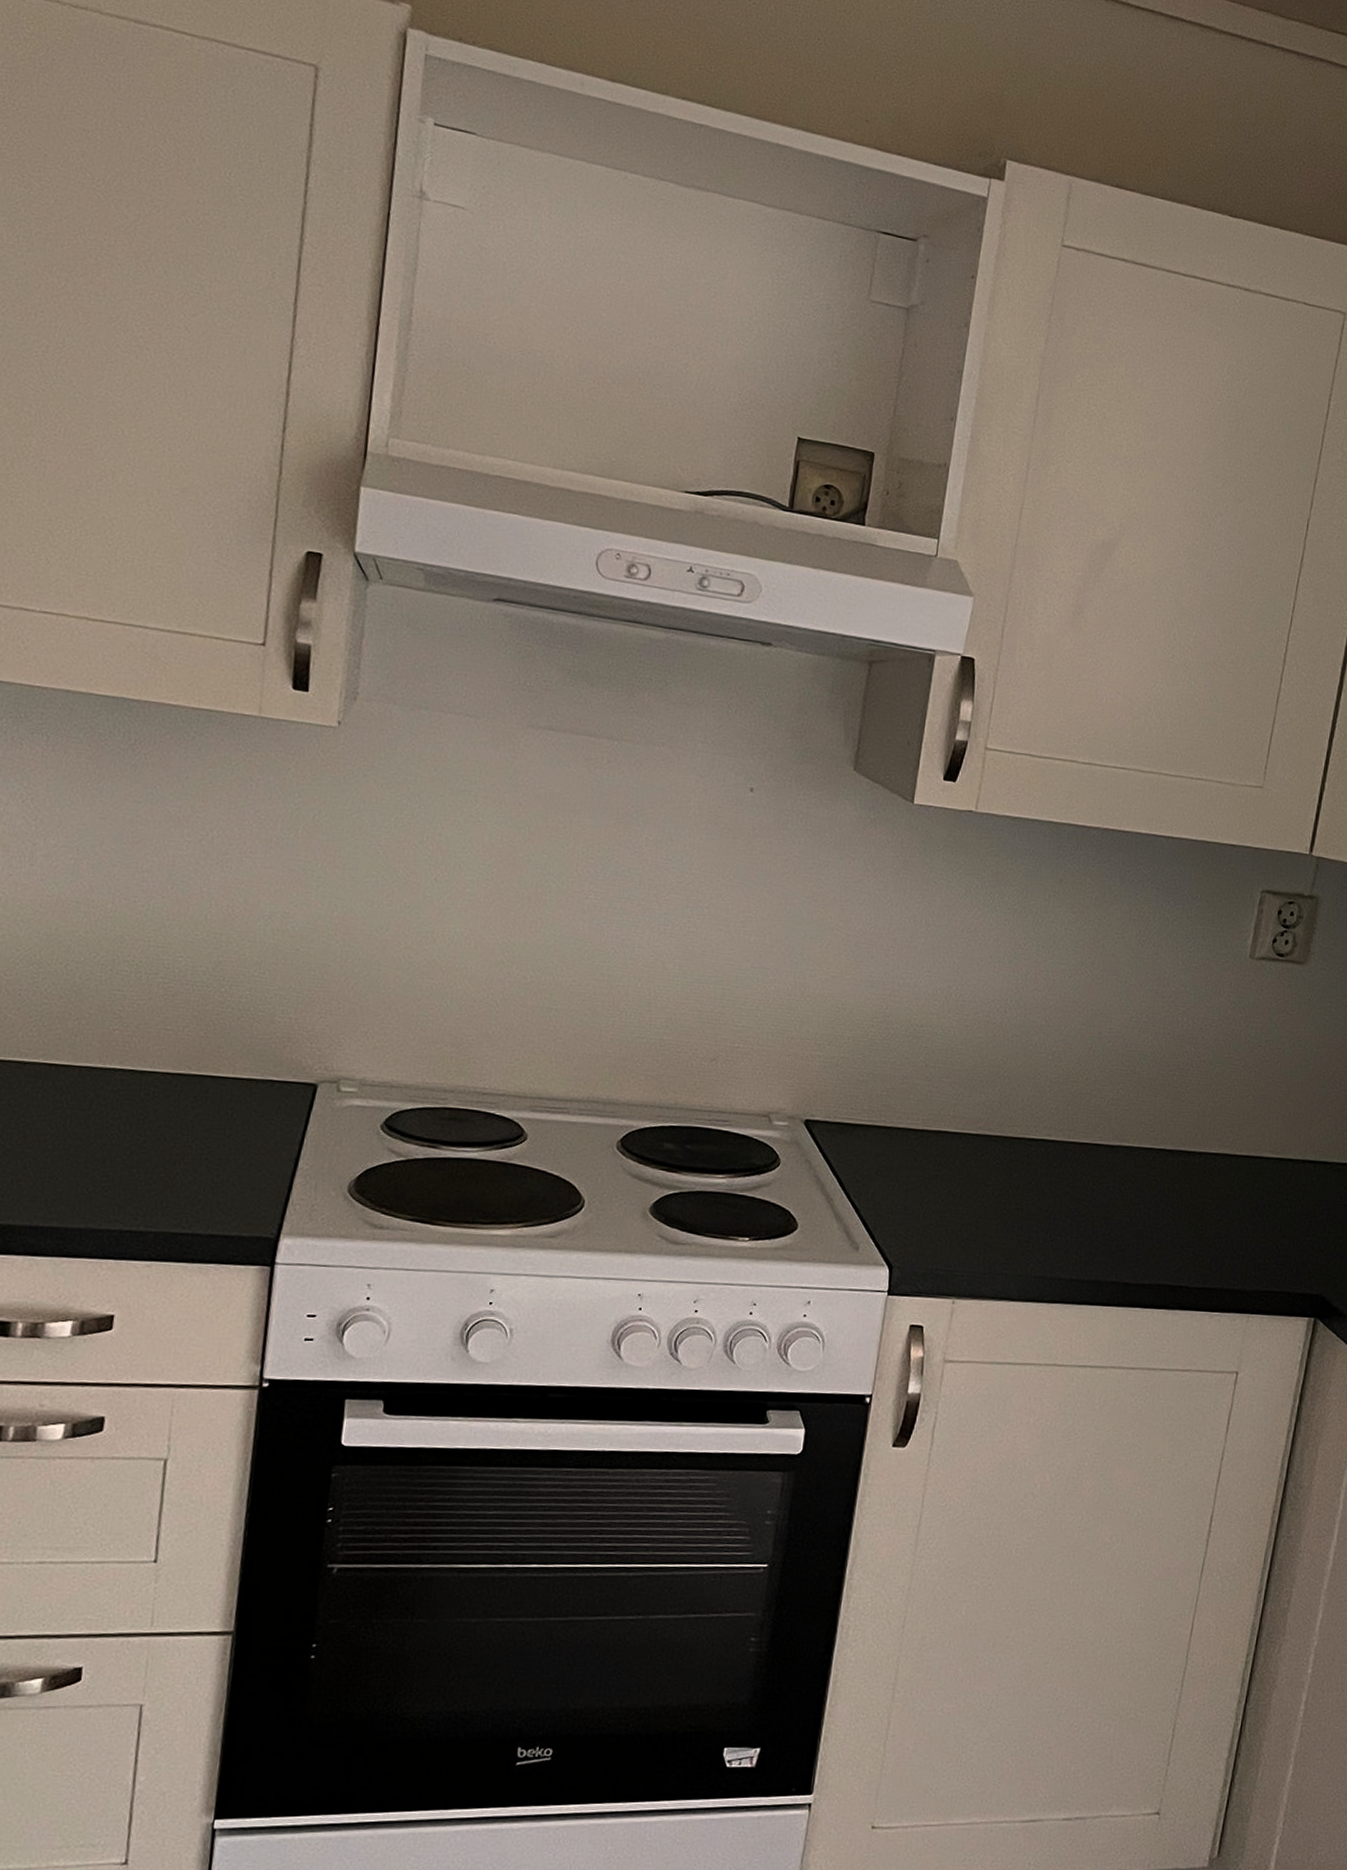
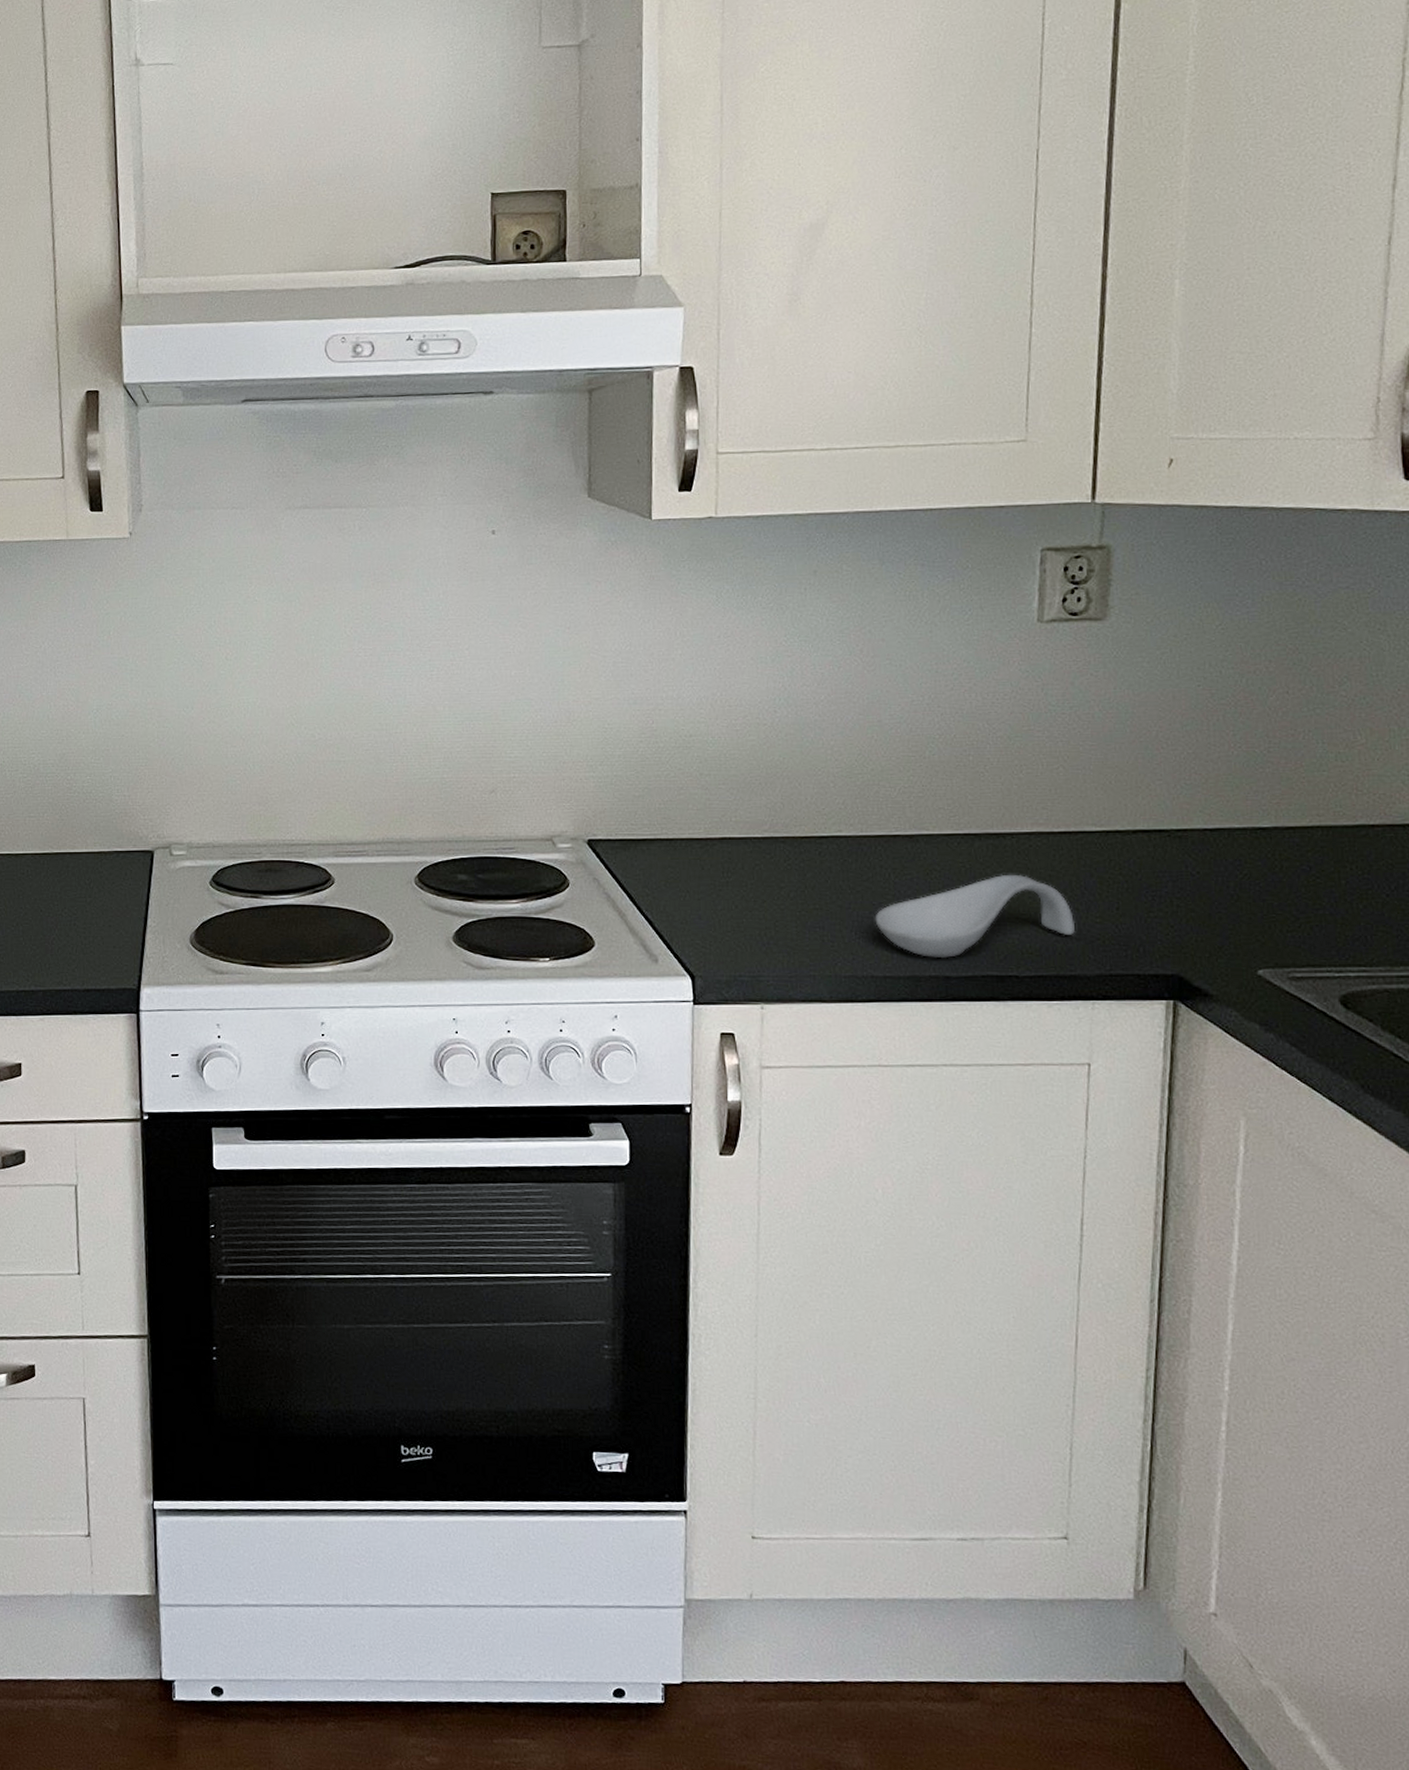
spoon rest: none [1069,1190,1243,1265] -> present [875,874,1075,958]

